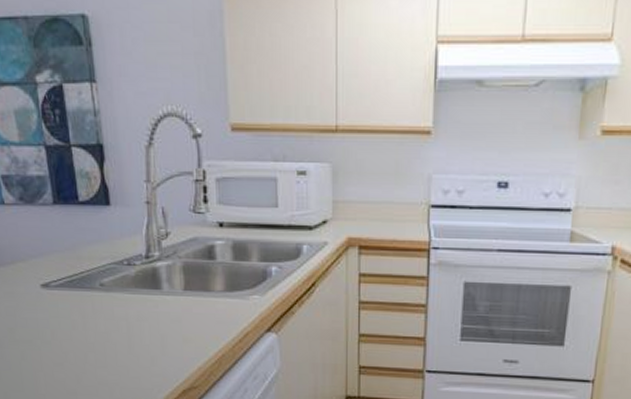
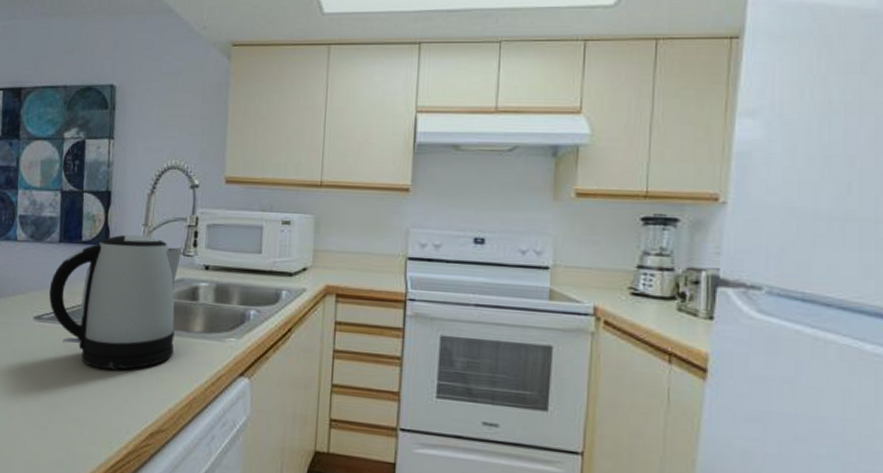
kettle: none [51,192,196,333] -> present [48,234,182,370]

